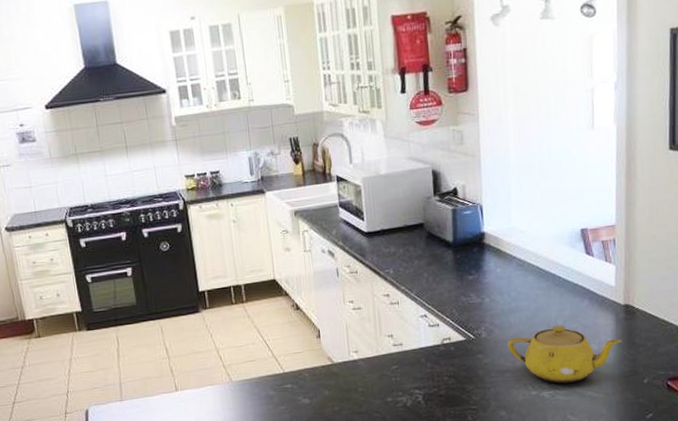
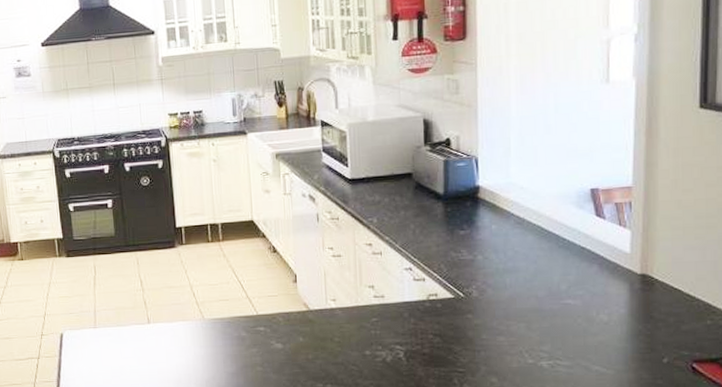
teapot: present [508,325,622,384] -> none [502,290,637,354]

